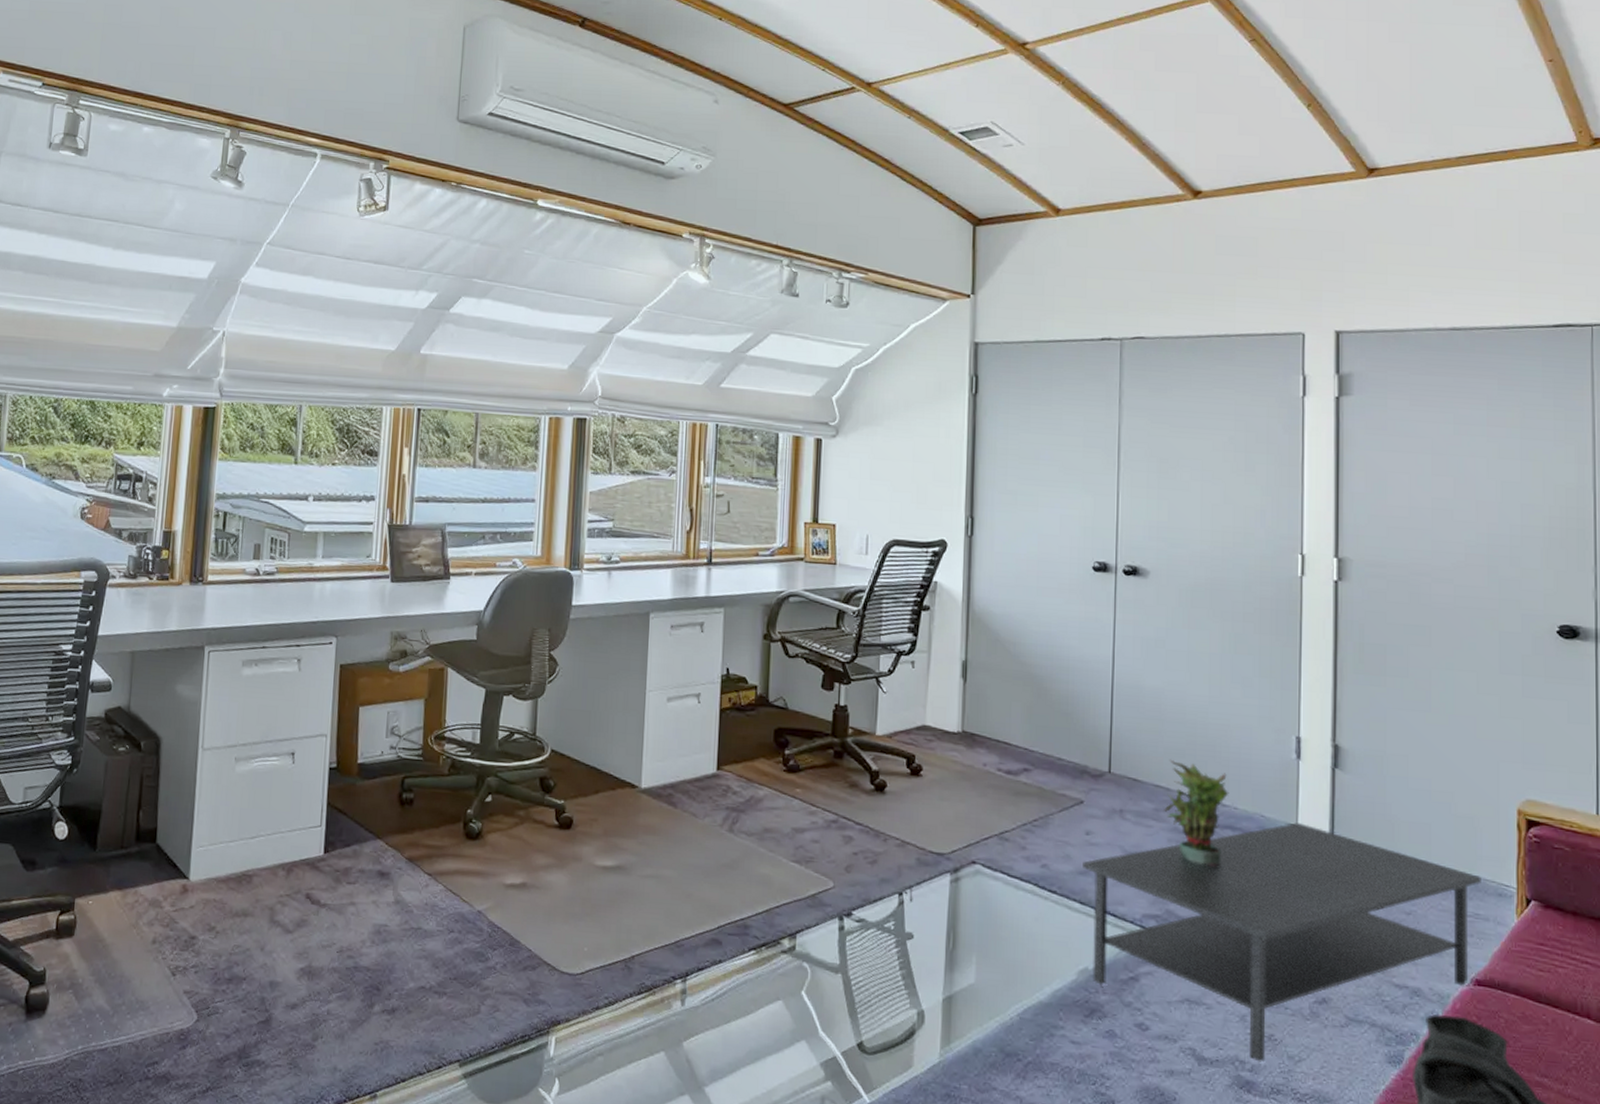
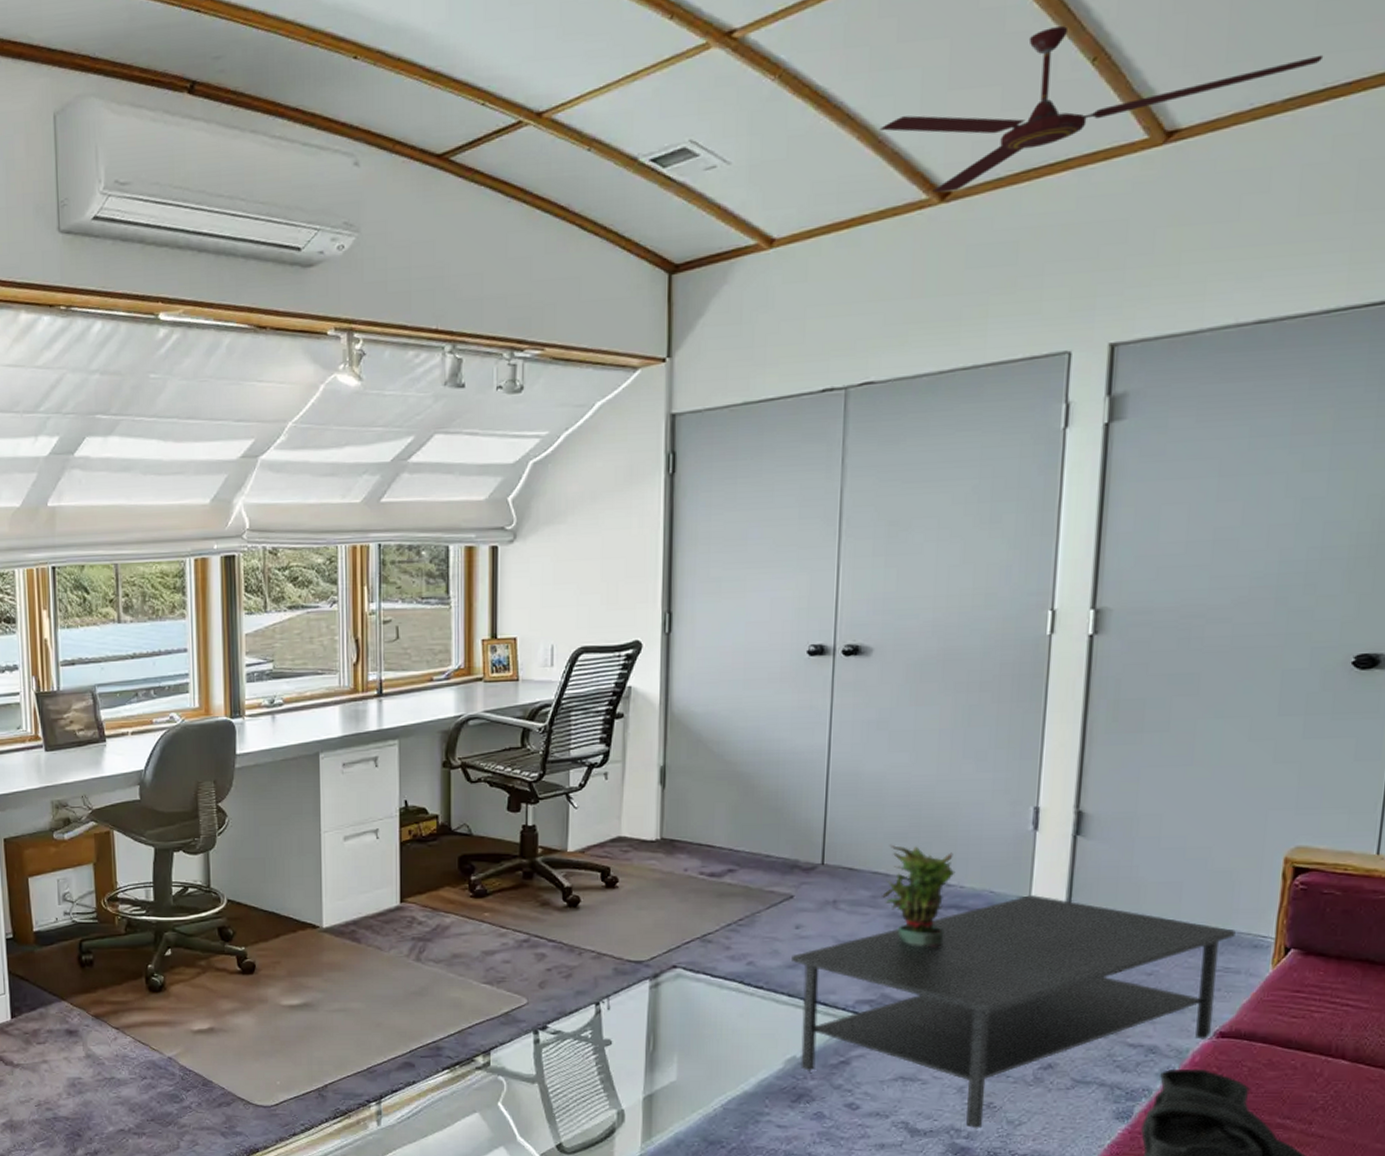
ceiling fan: none [1143,77,1484,191] -> present [879,26,1324,193]

